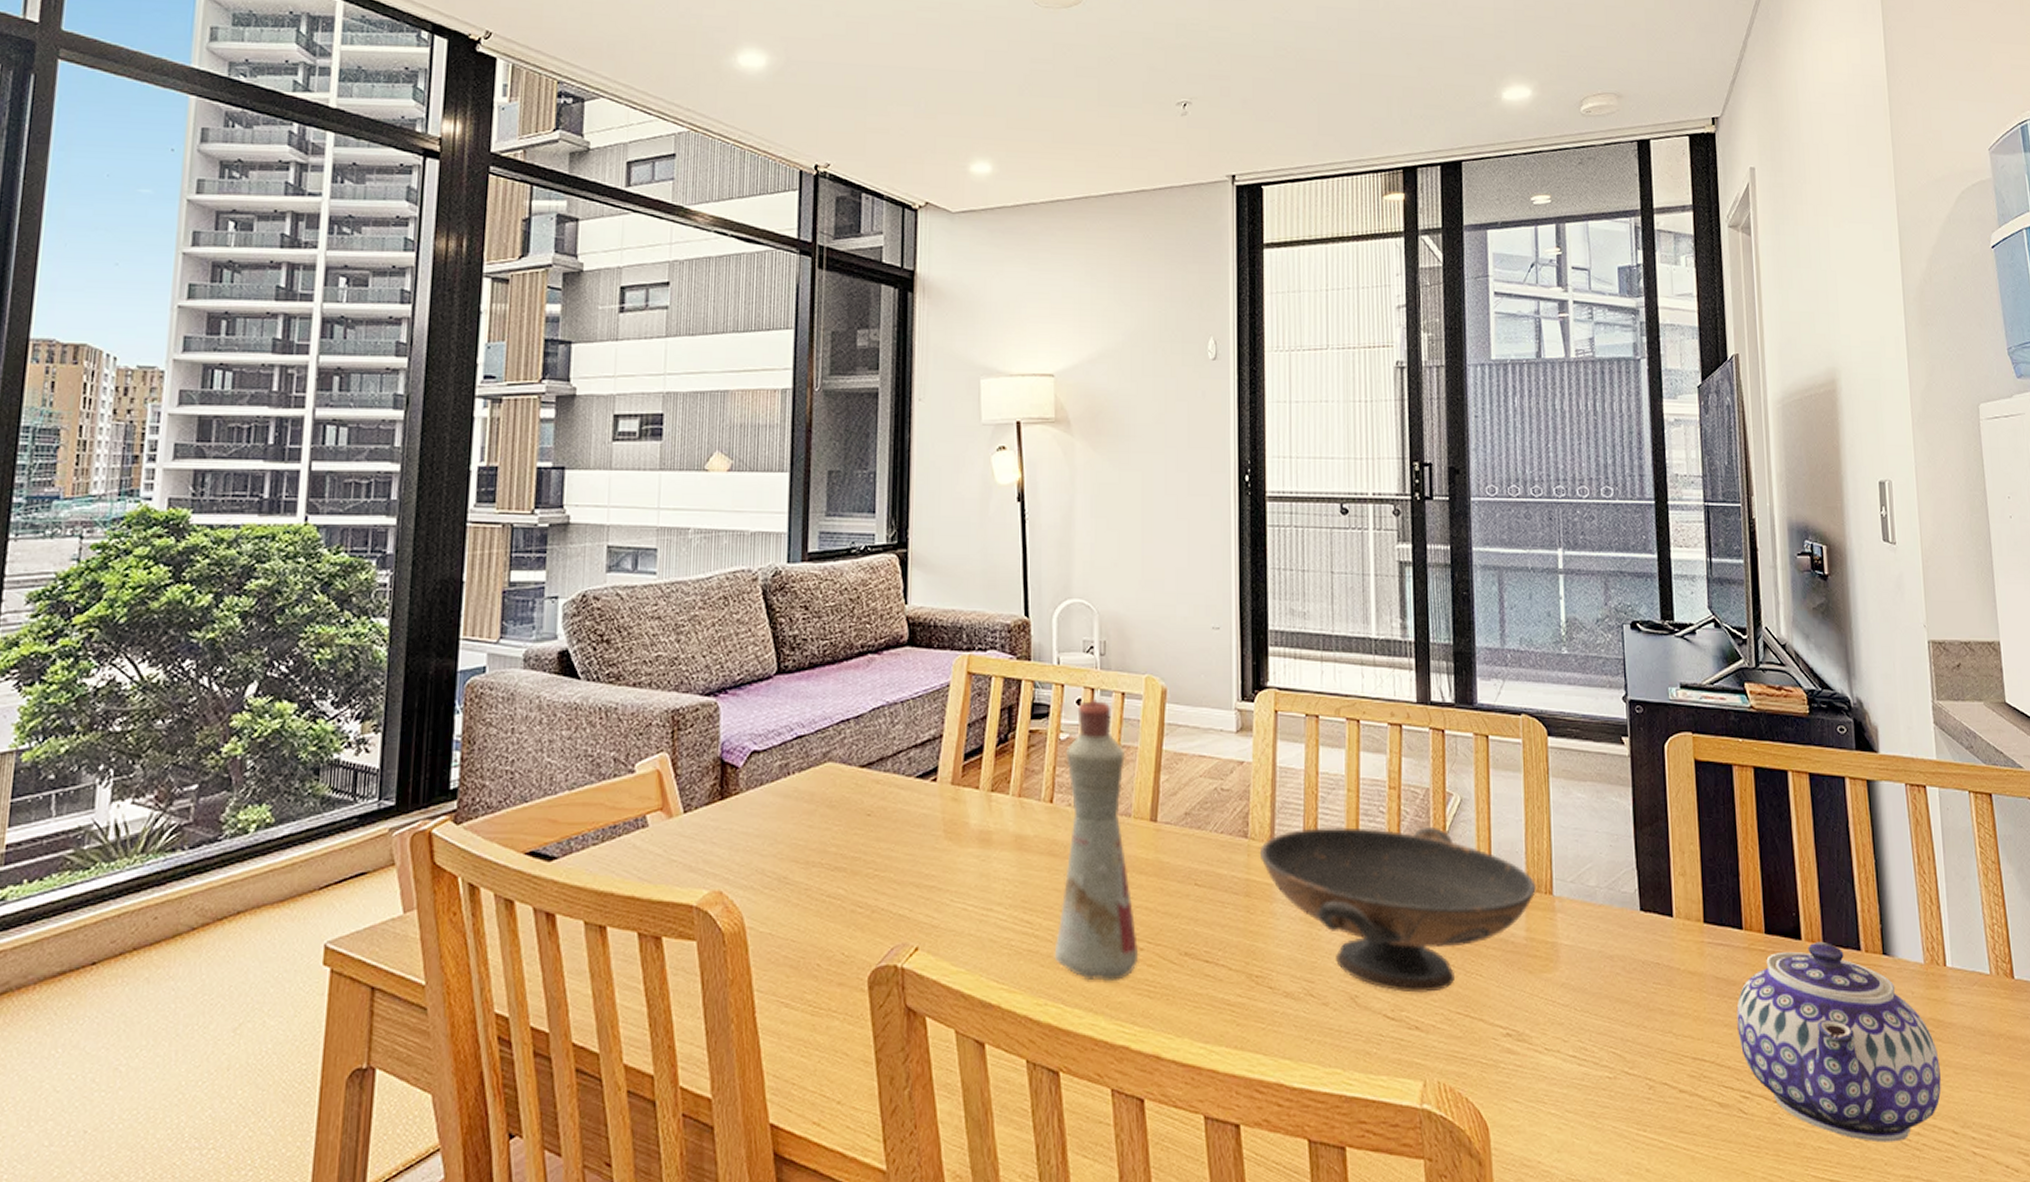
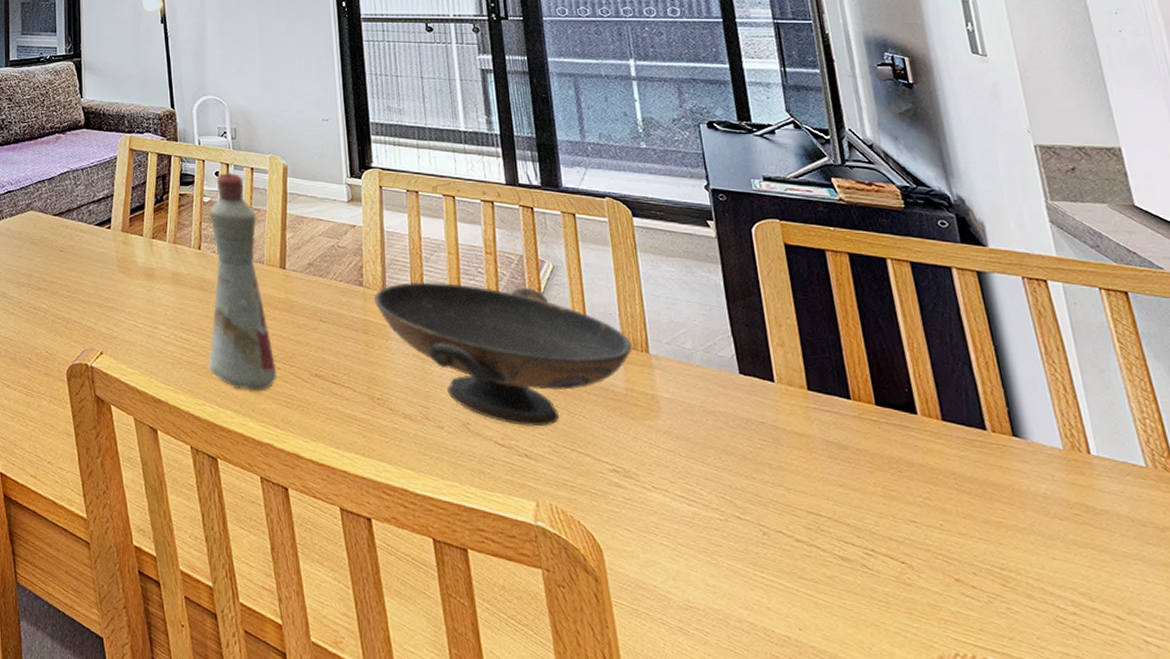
teapot: present [1736,941,1941,1143] -> none [851,417,1098,618]

